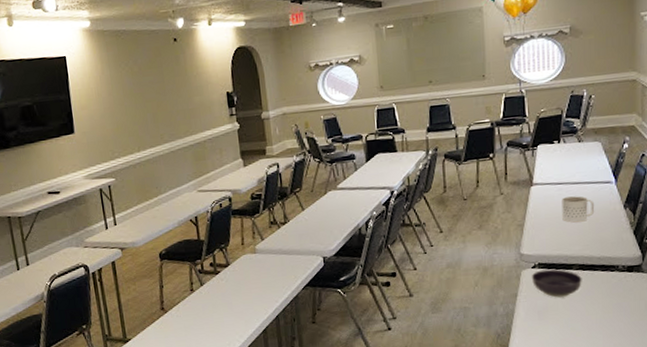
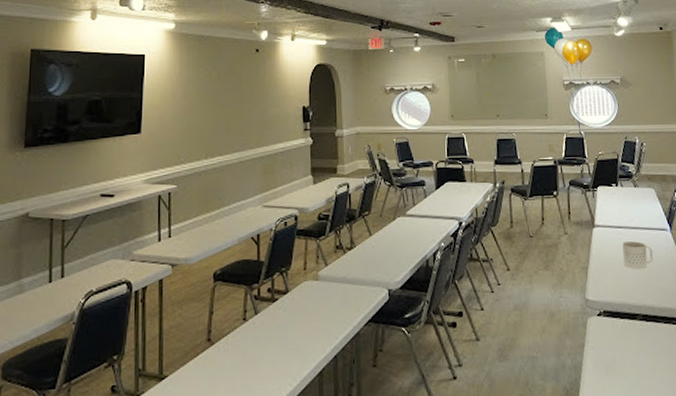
bowl: present [531,269,582,298] -> none [597,318,647,351]

